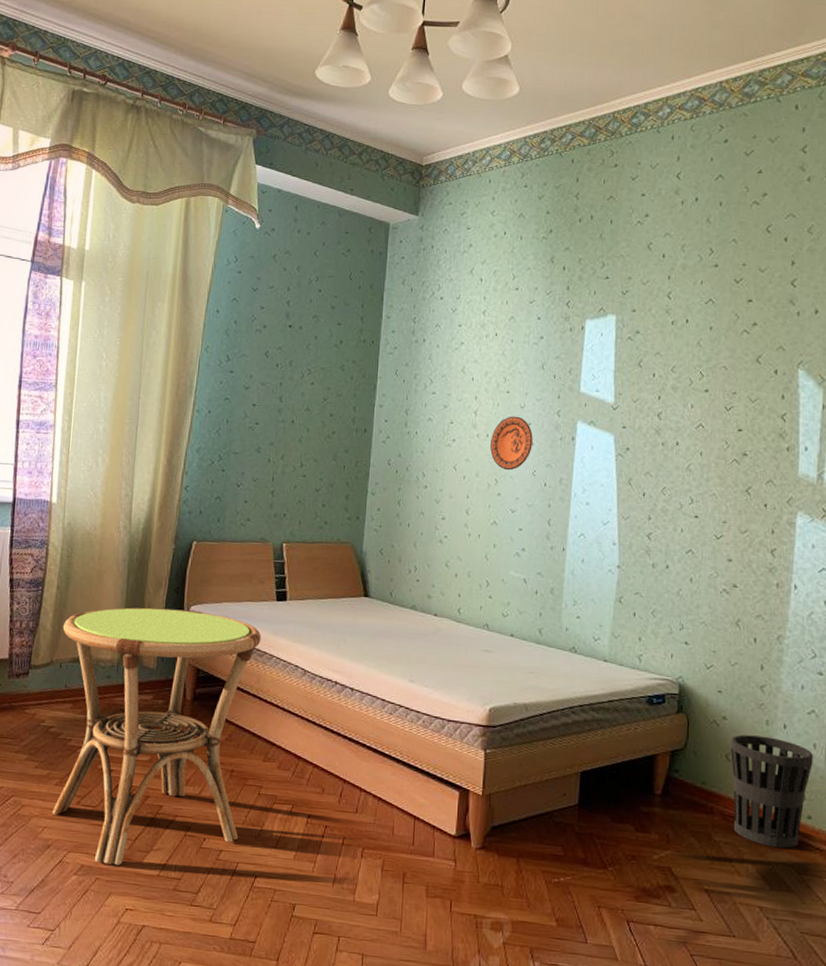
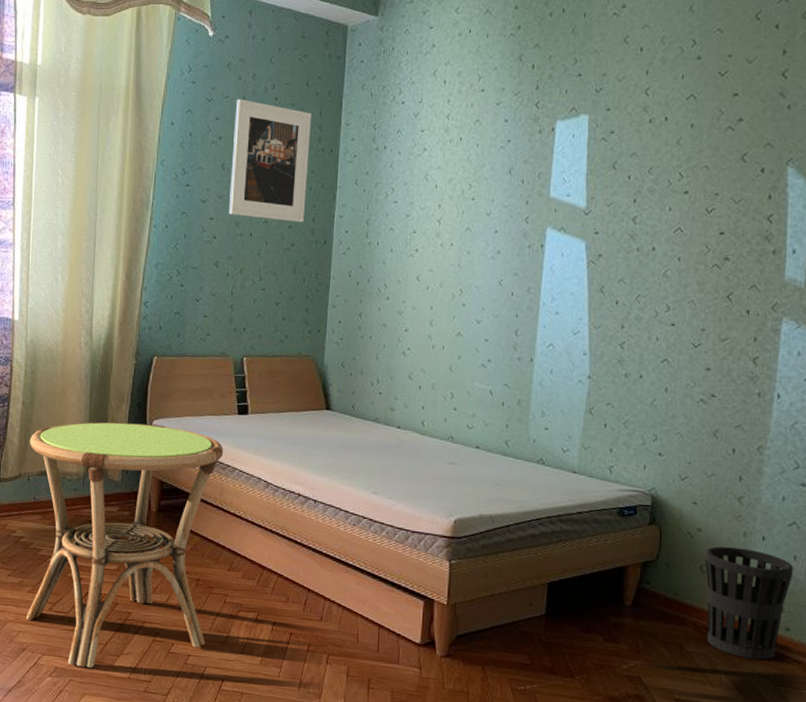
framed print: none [271,290,354,411] -> present [229,99,311,223]
decorative plate: present [490,416,533,471] -> none [455,224,500,280]

